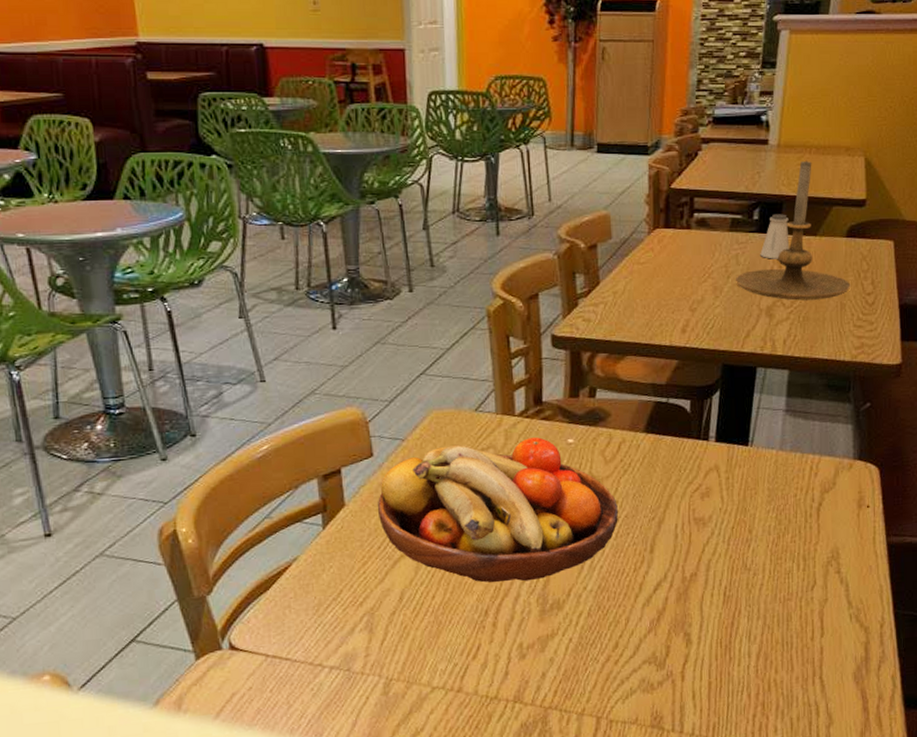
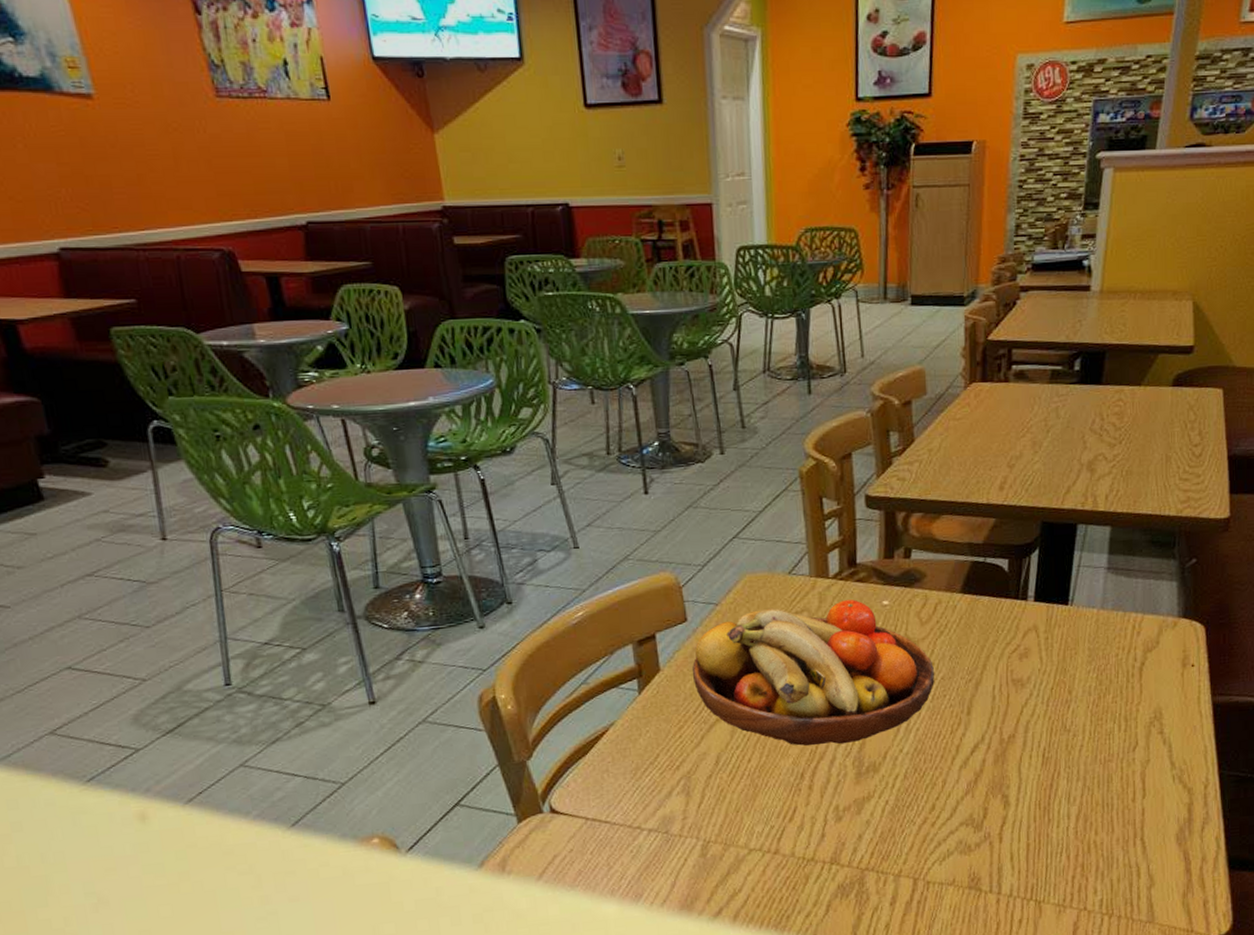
candle holder: present [735,160,851,301] -> none [1054,306,1177,454]
saltshaker: present [760,214,790,259] -> none [1081,363,1112,412]

